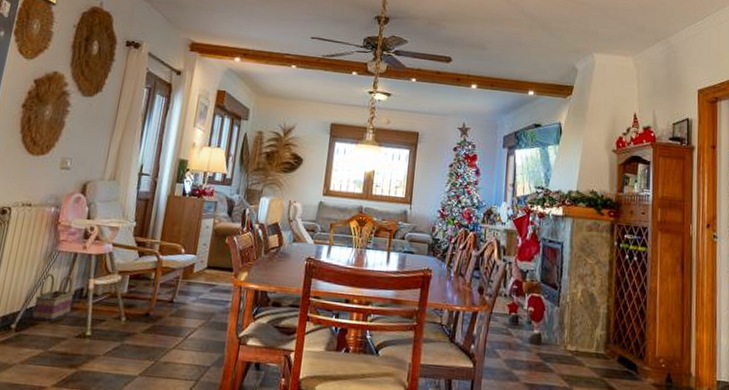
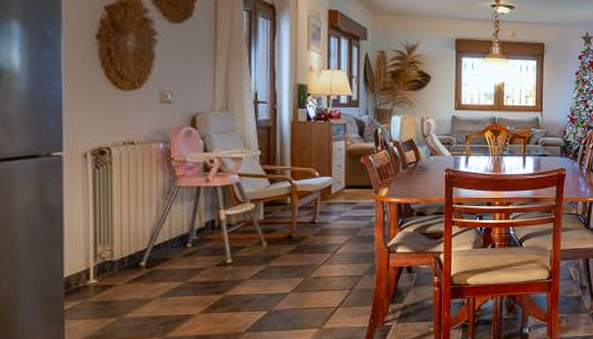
basket: present [32,274,74,321] -> none [162,210,205,255]

